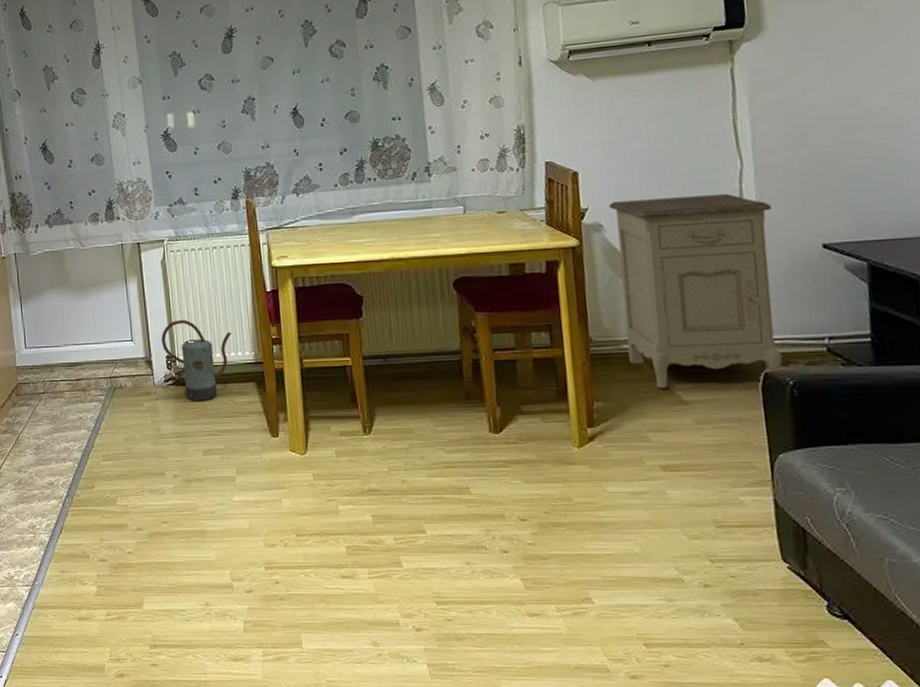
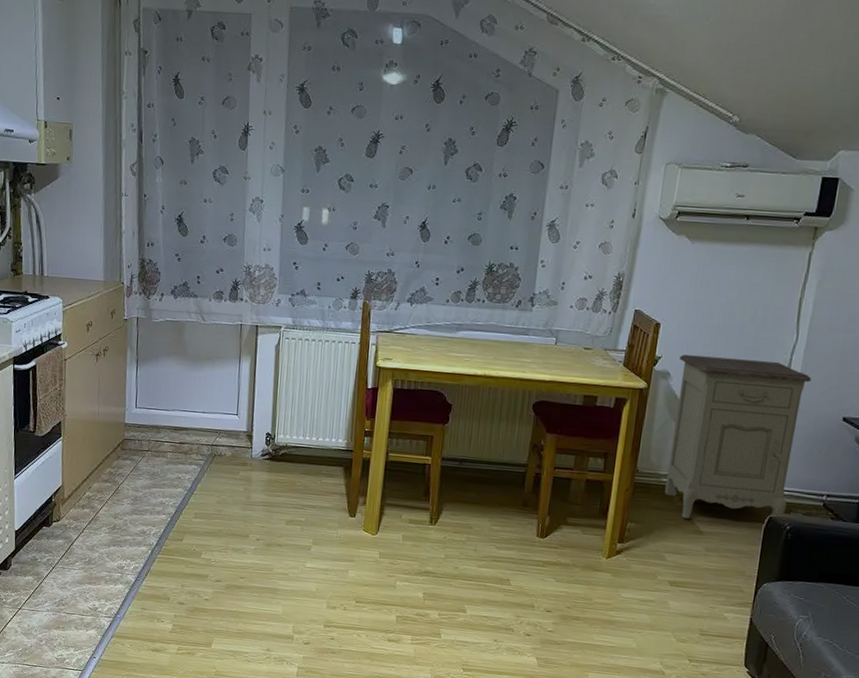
watering can: present [161,319,232,401] -> none [264,401,330,478]

